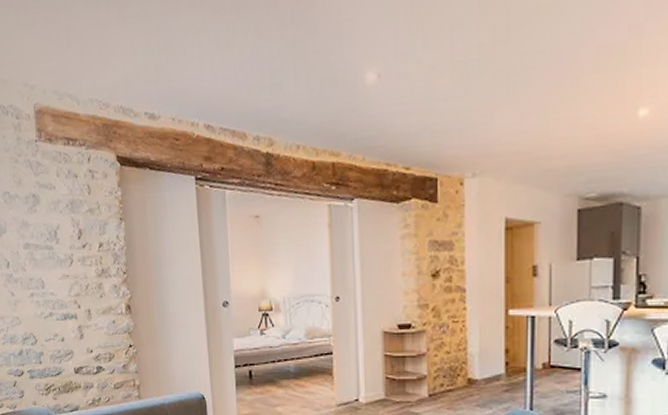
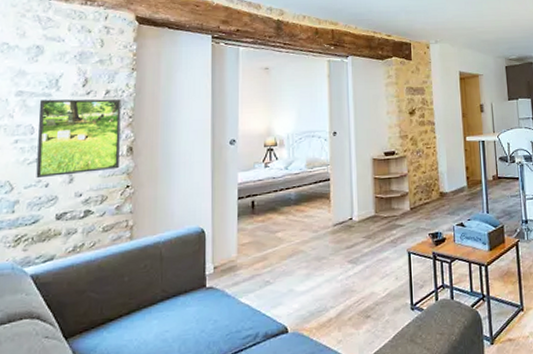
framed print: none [44,252,121,333] -> present [36,98,121,179]

